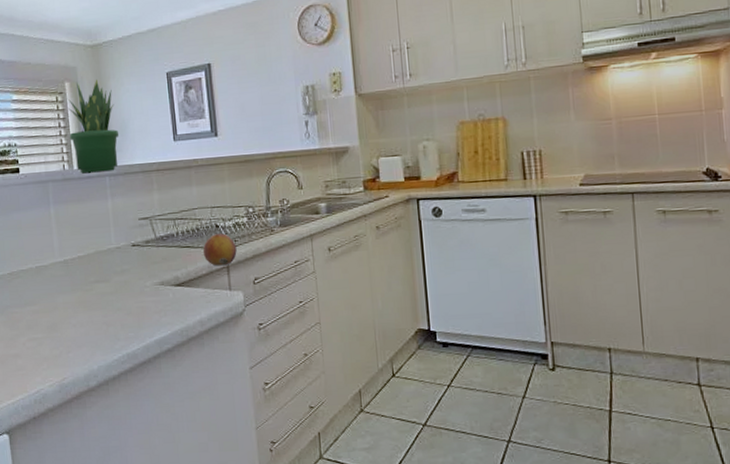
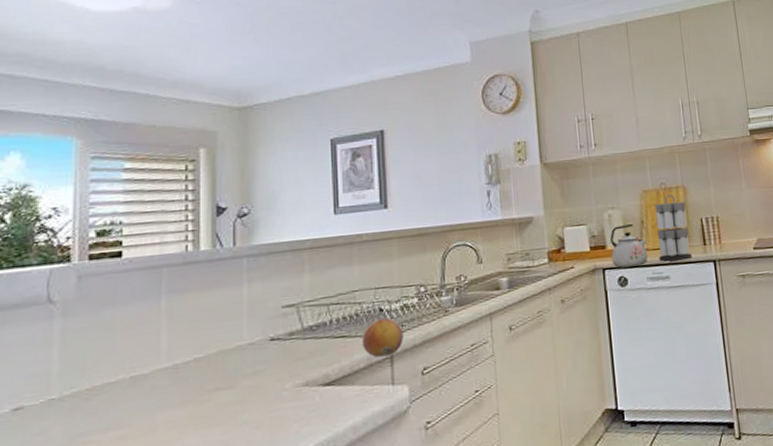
planter: present [68,80,119,174] -> none [198,146,266,255]
kettle: none [425,155,464,200] -> present [610,223,648,269]
spice rack: none [472,126,511,195] -> present [655,194,693,262]

